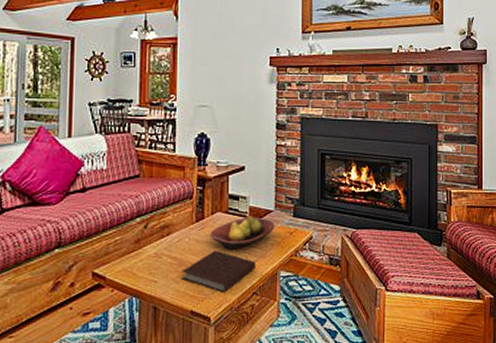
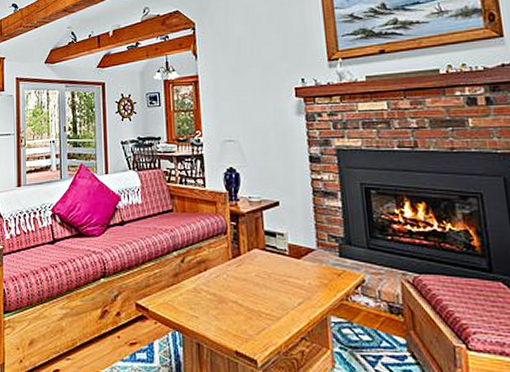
notebook: present [181,250,256,294] -> none [222,288,302,336]
fruit bowl: present [210,215,275,251] -> none [248,254,320,291]

